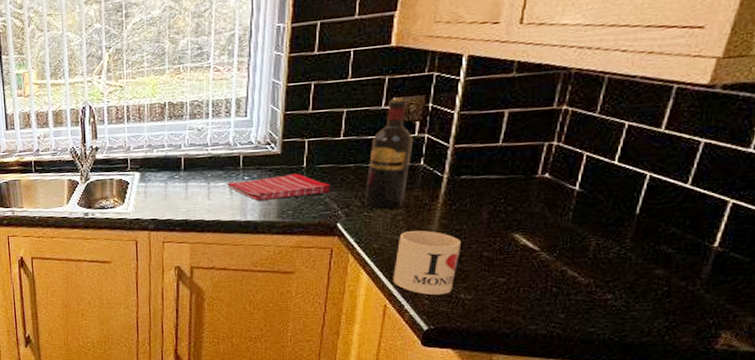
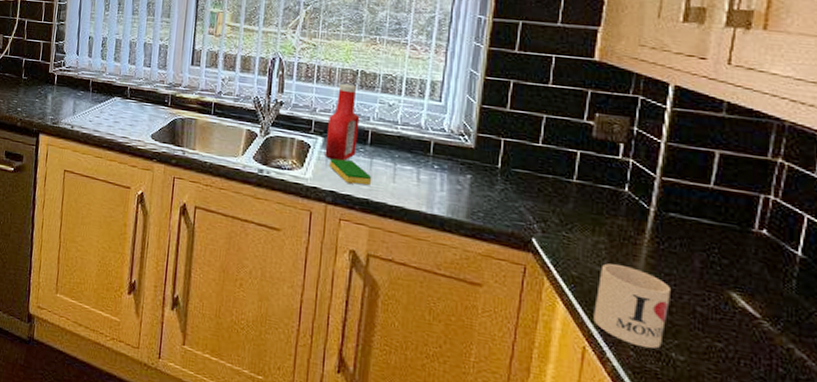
ketchup bottle: none [142,117,172,191] -> present [325,83,360,161]
dish sponge: none [148,188,189,209] -> present [330,158,372,185]
dish towel: present [226,174,330,201] -> none [414,168,526,202]
wine bottle: present [365,98,414,210] -> none [564,115,618,236]

